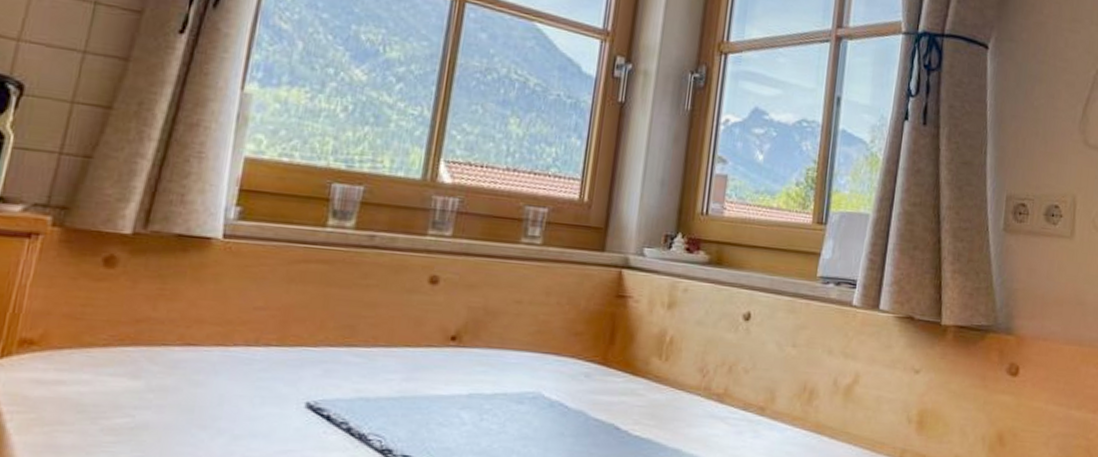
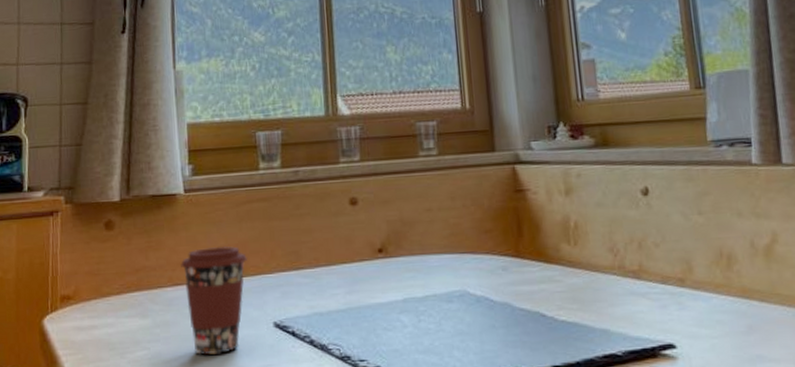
coffee cup: none [194,306,289,432] -> present [181,246,247,356]

